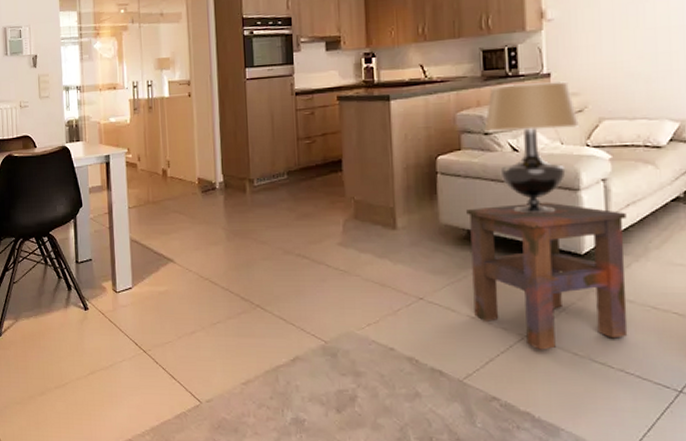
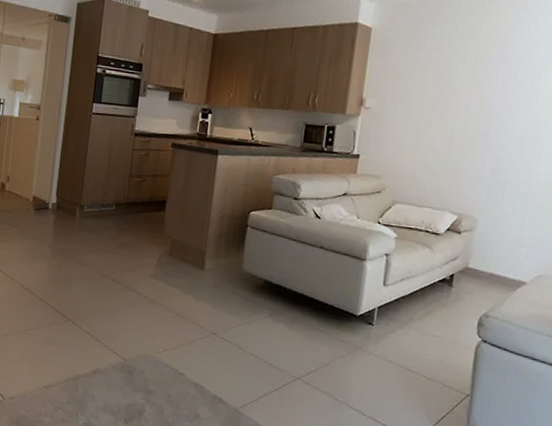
side table: present [466,202,628,350] -> none [258,261,400,393]
table lamp: present [484,80,581,214] -> none [294,158,376,276]

